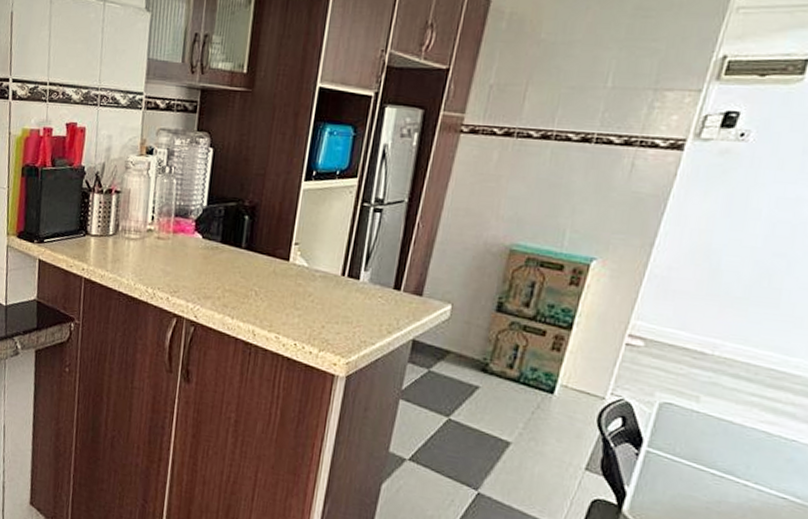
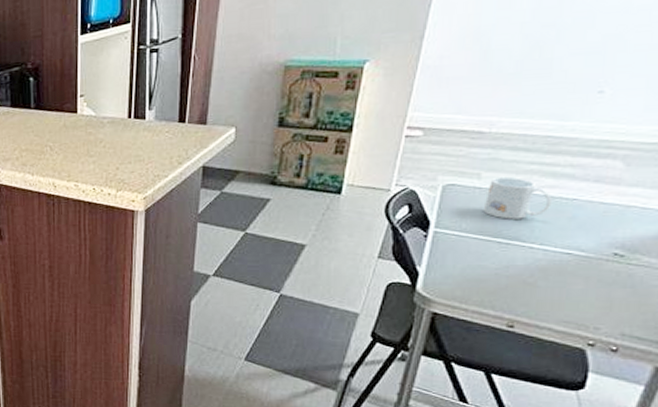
mug: none [698,403,772,453] -> present [482,176,553,219]

